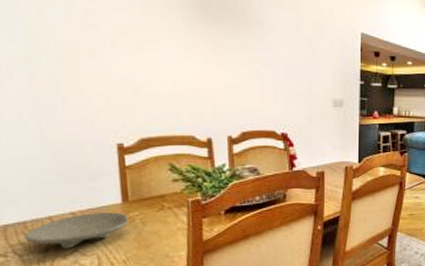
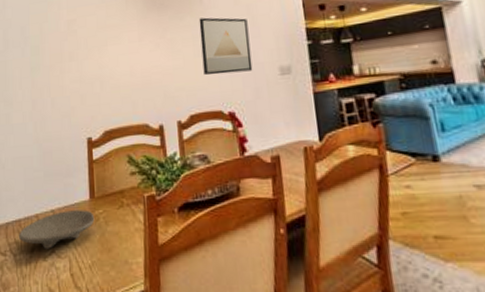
wall art: none [257,41,308,99] -> present [199,17,253,76]

